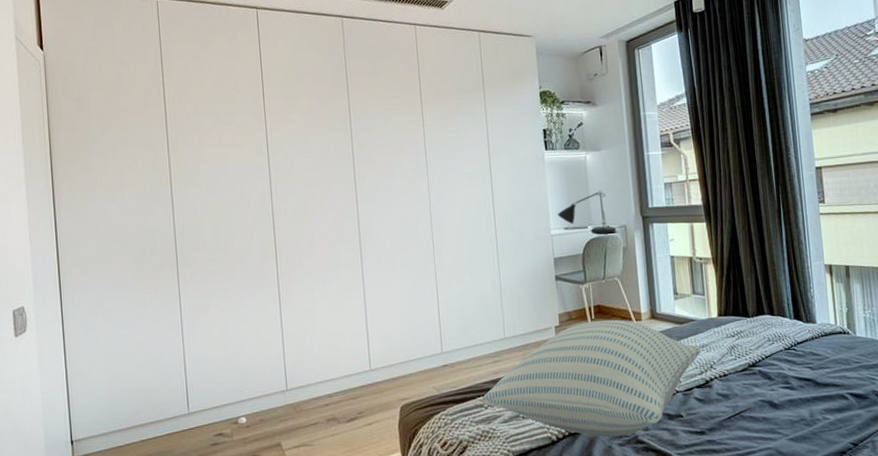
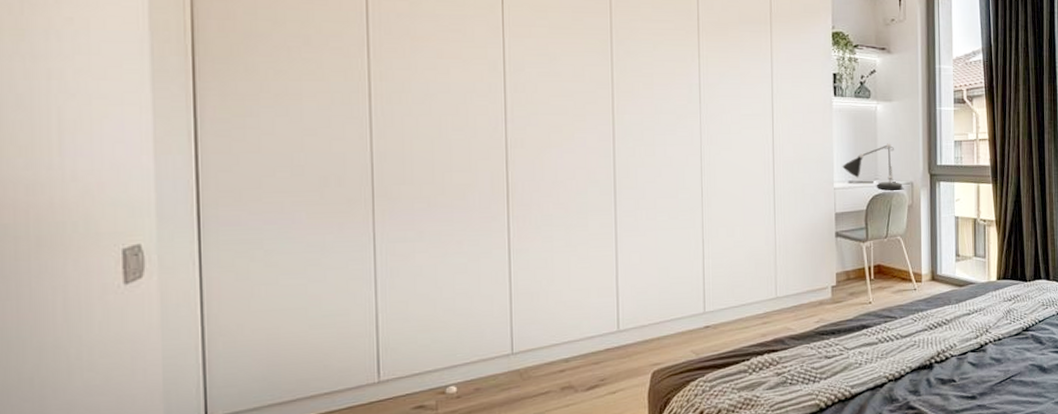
pillow: present [482,319,701,437] -> none [747,280,978,404]

